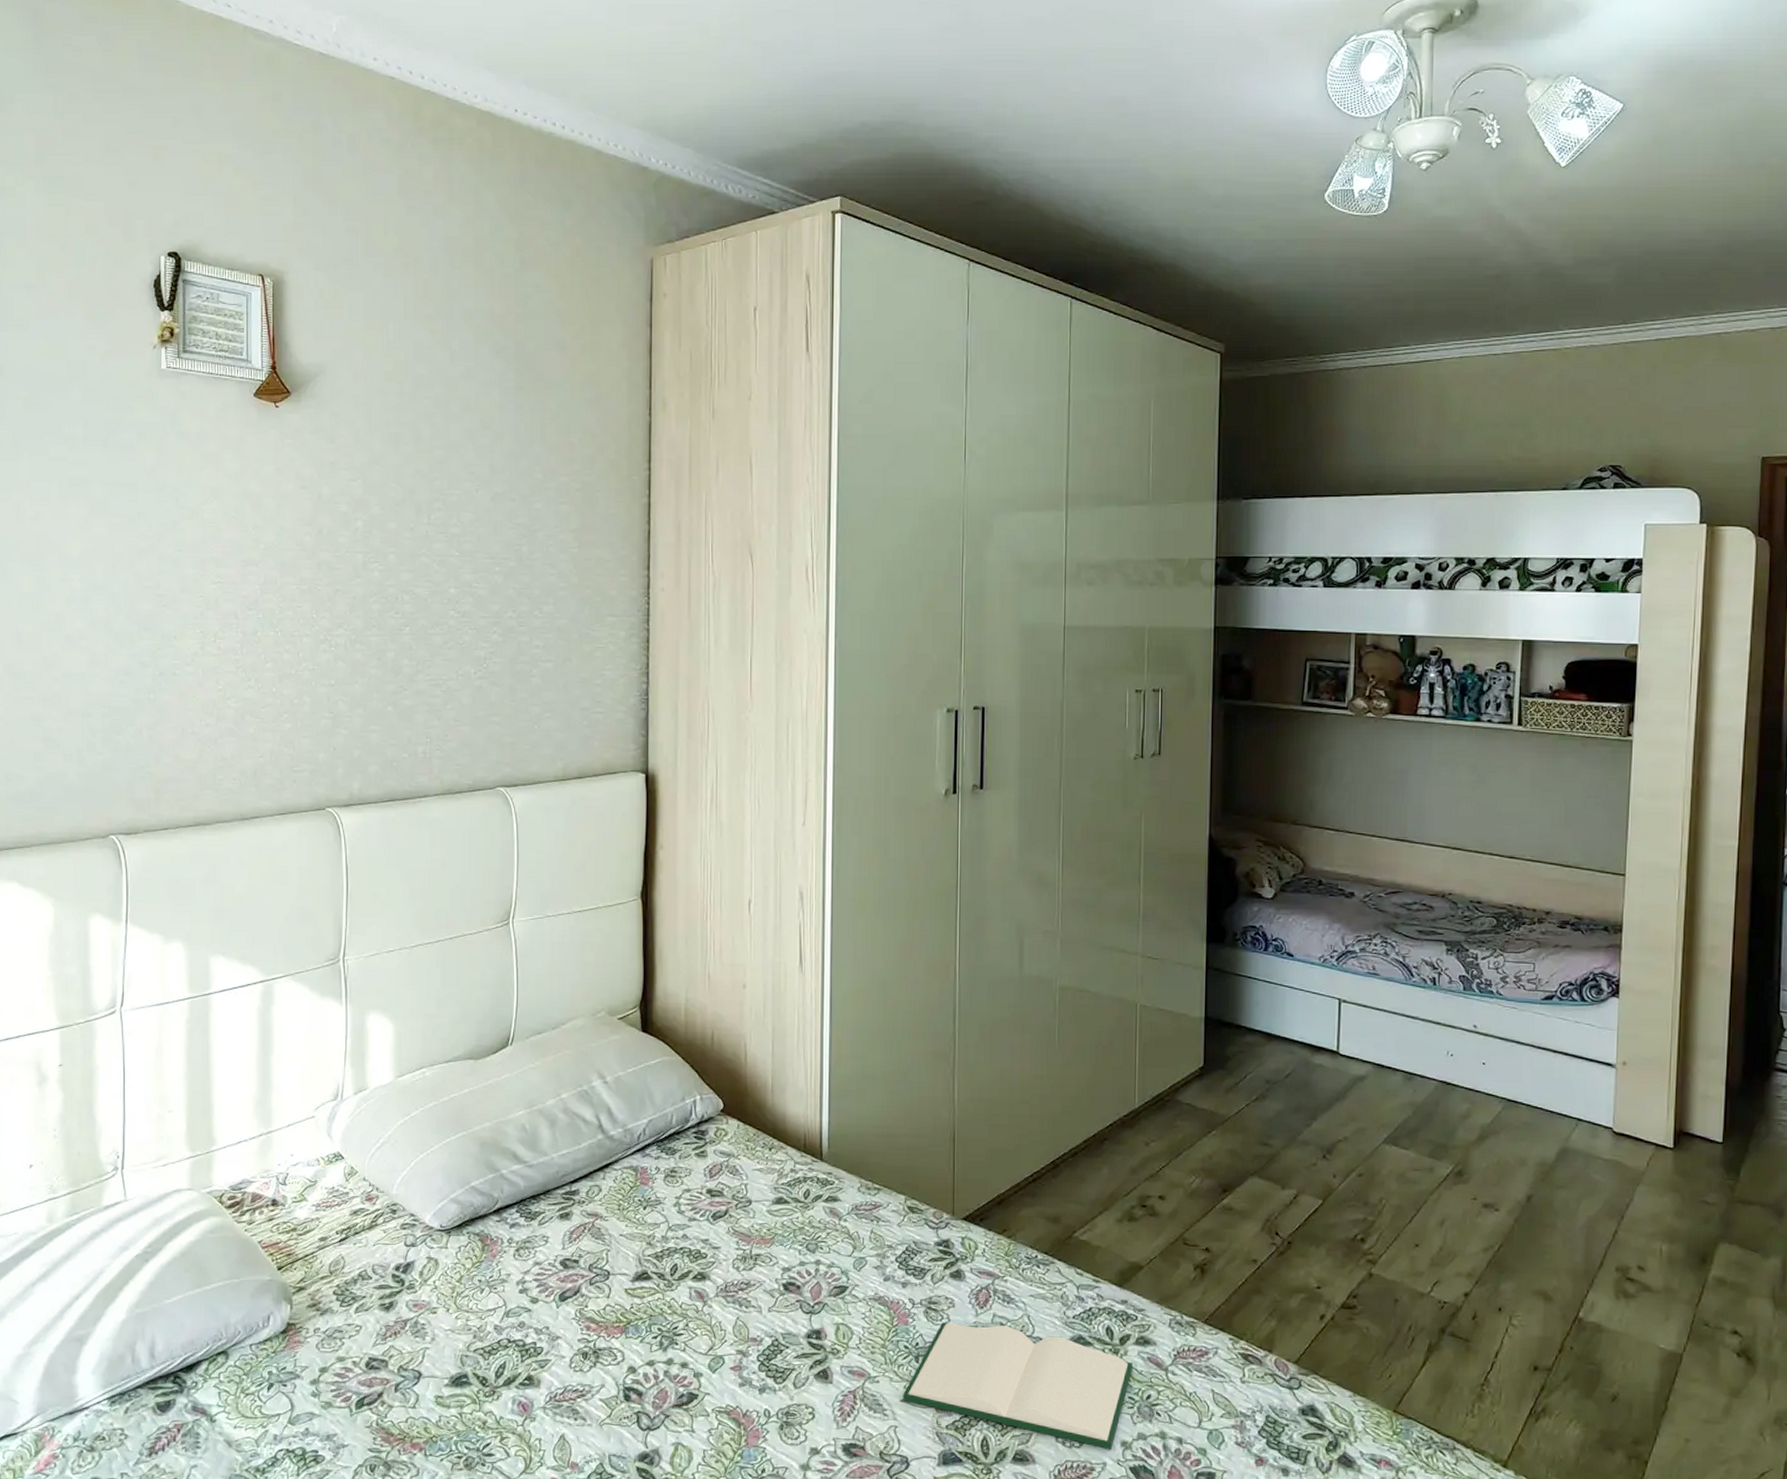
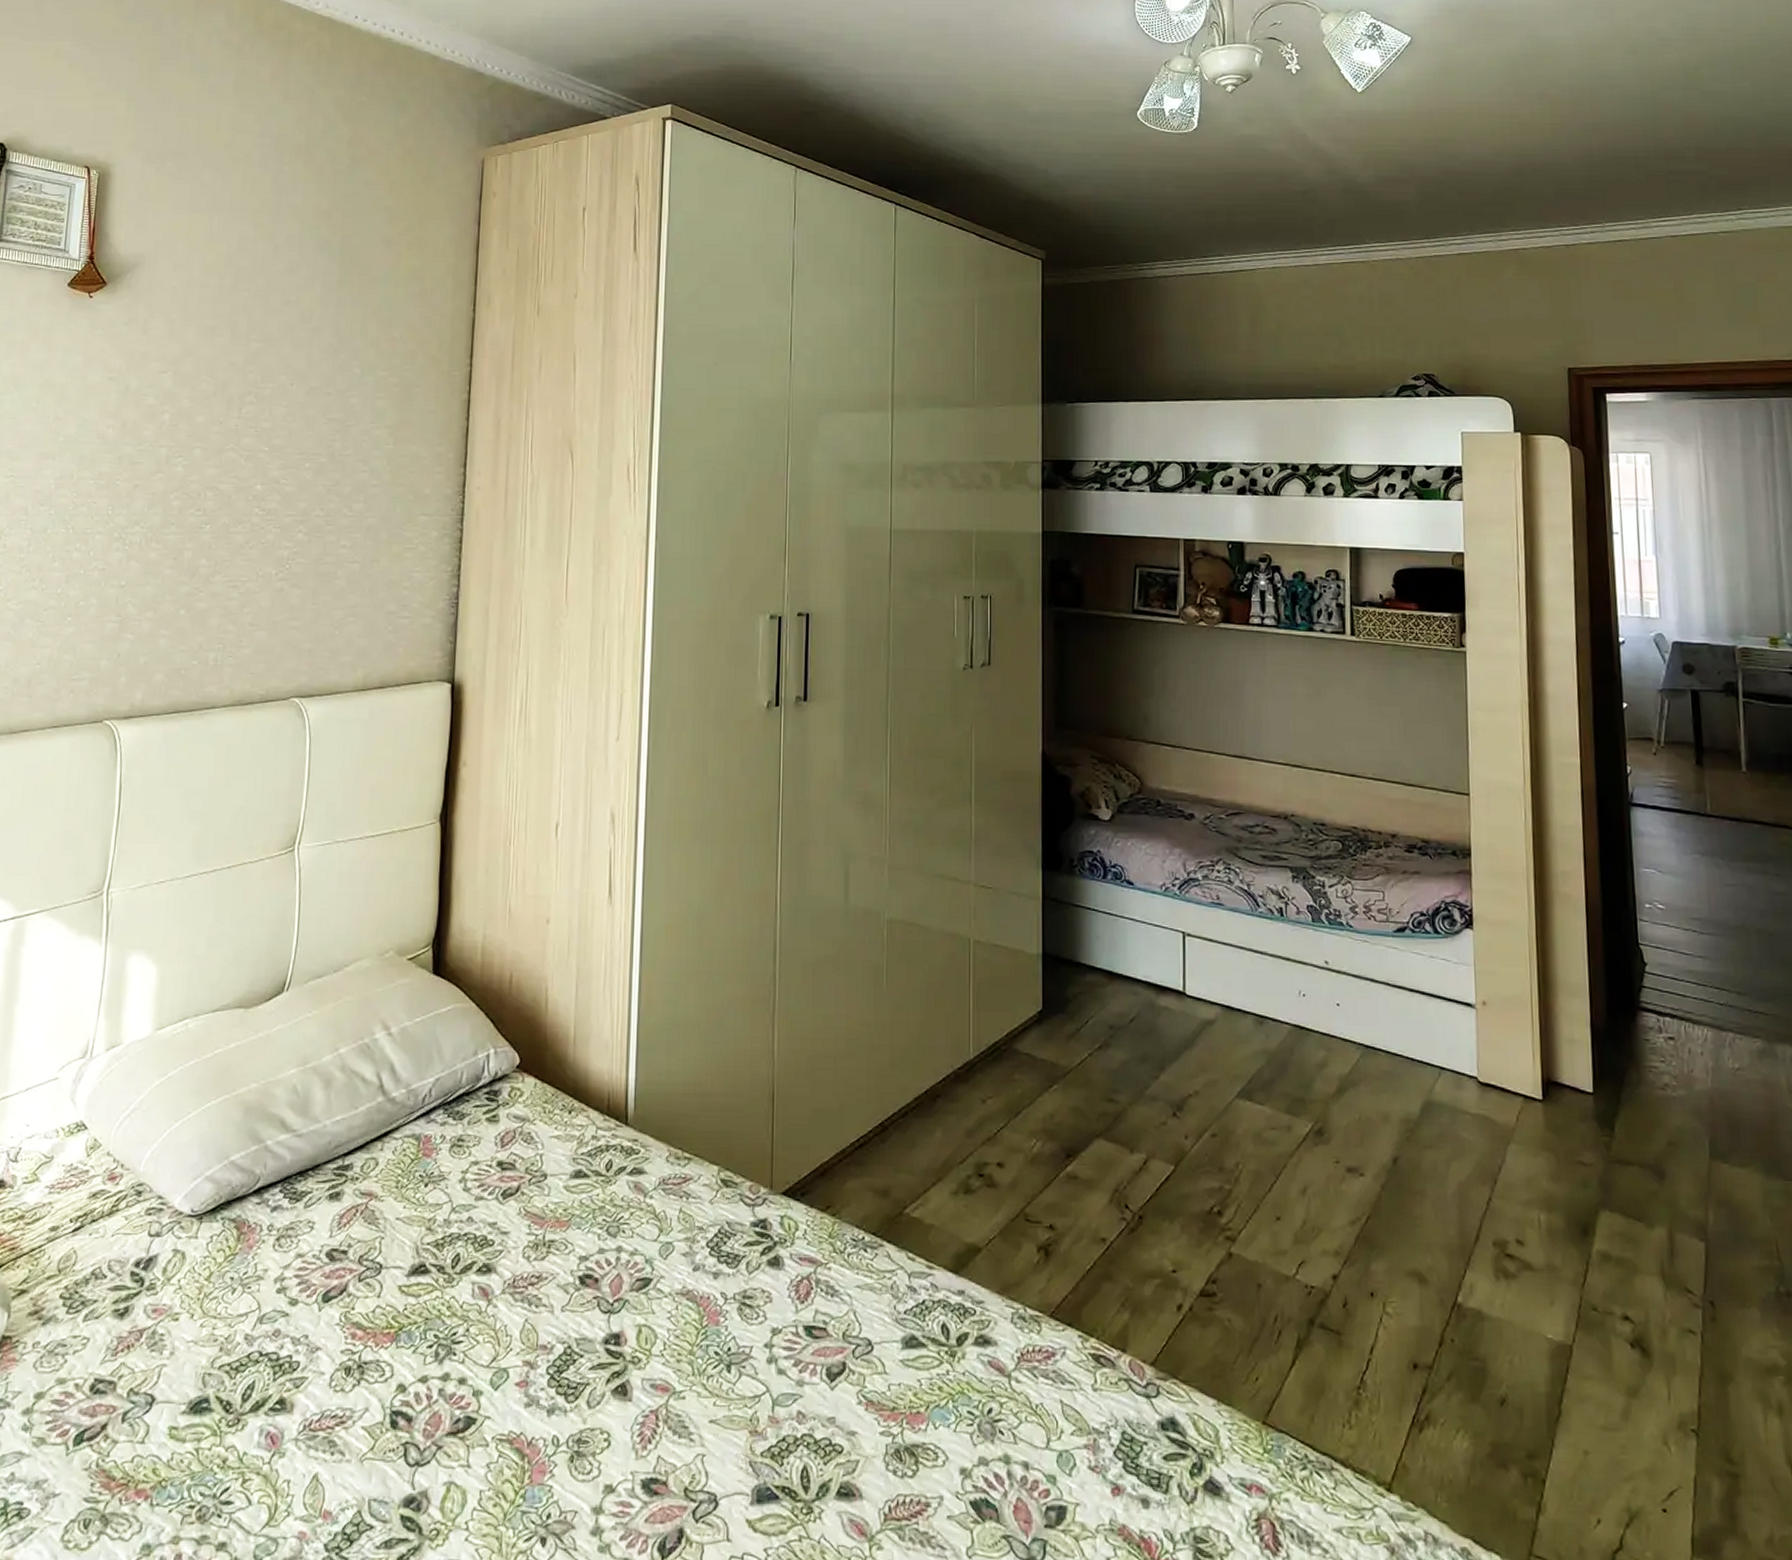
hardback book: present [903,1322,1132,1449] -> none [712,1321,971,1479]

